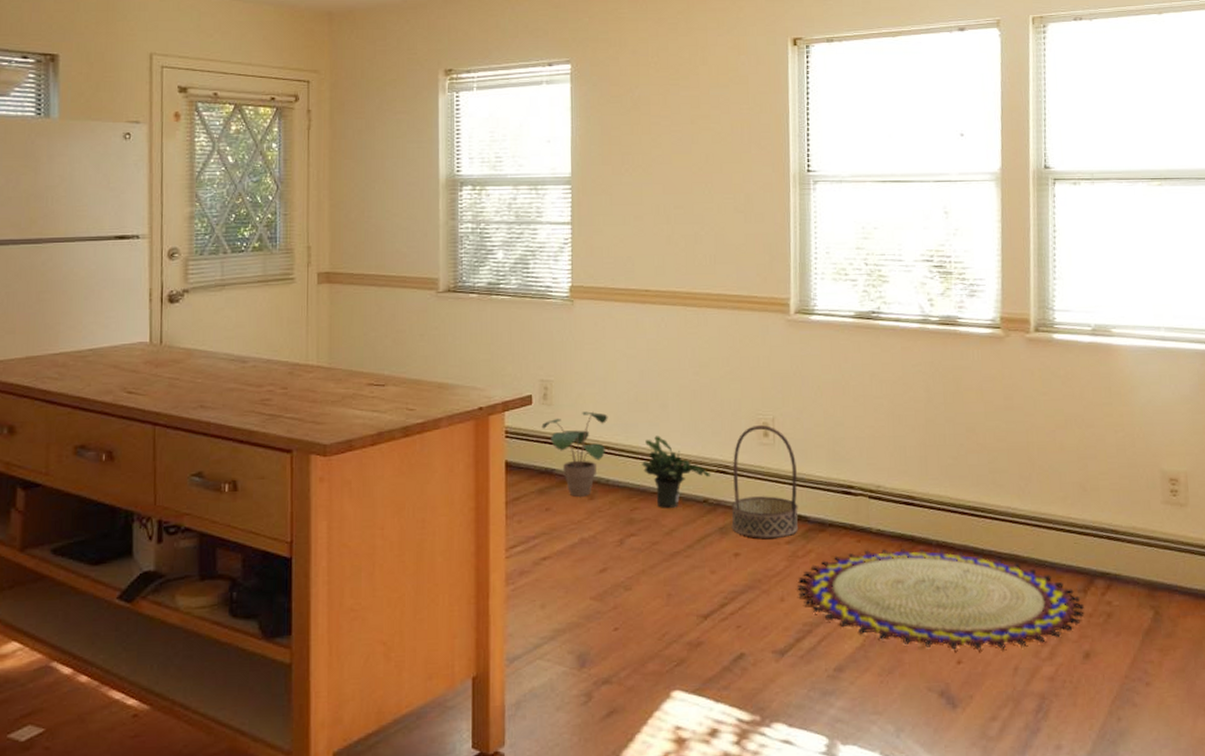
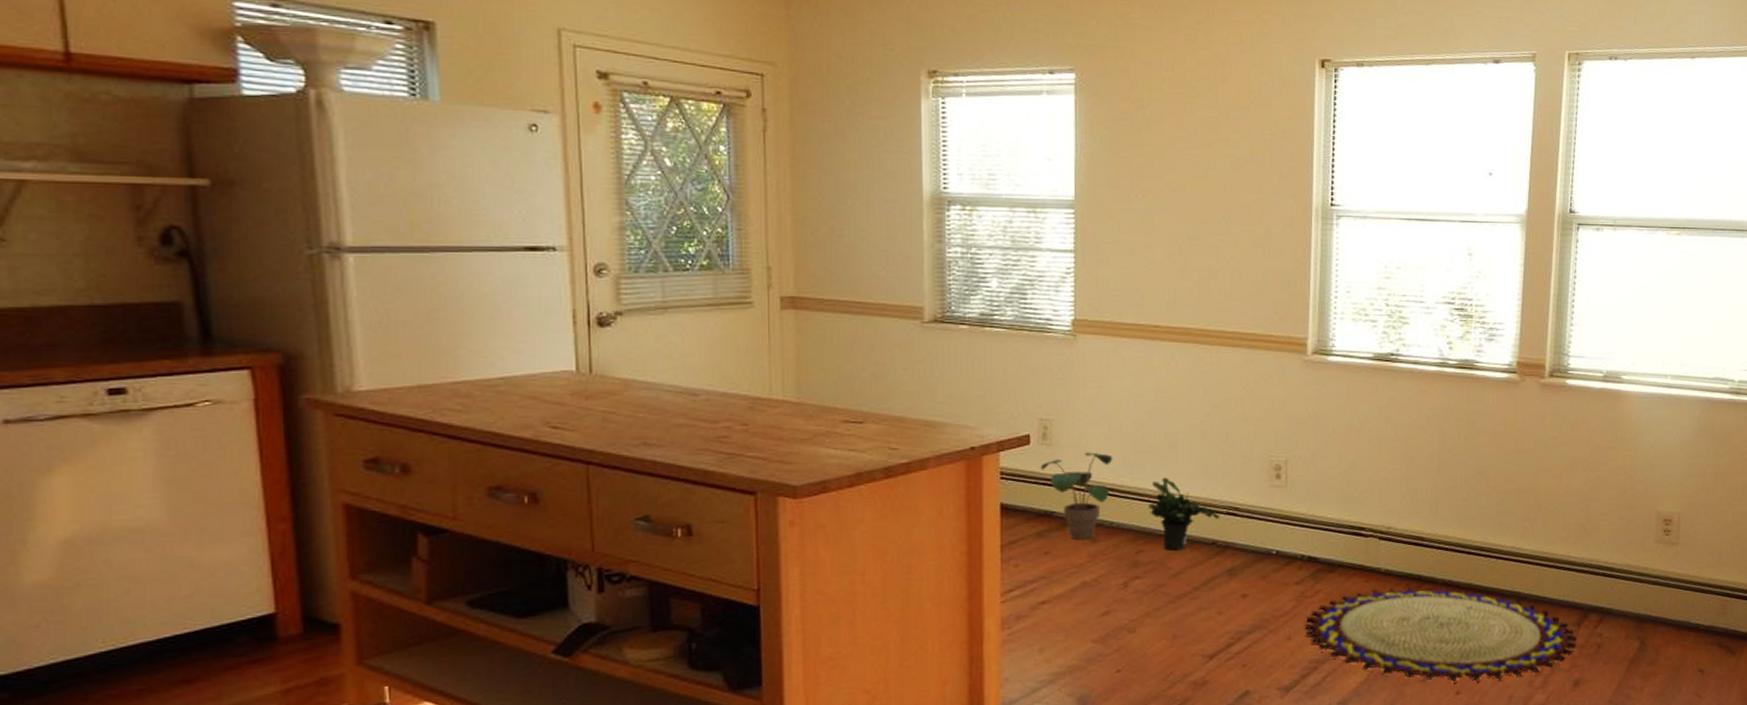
basket: present [731,425,799,539] -> none [1240,467,1309,580]

